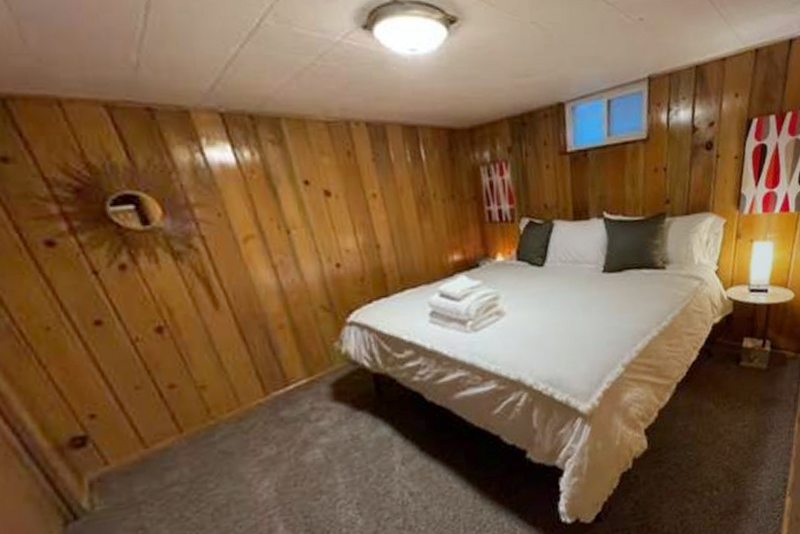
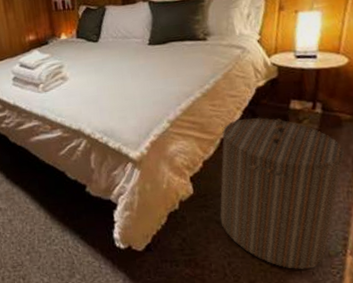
laundry hamper: none [673,357,789,519] -> present [220,117,346,270]

